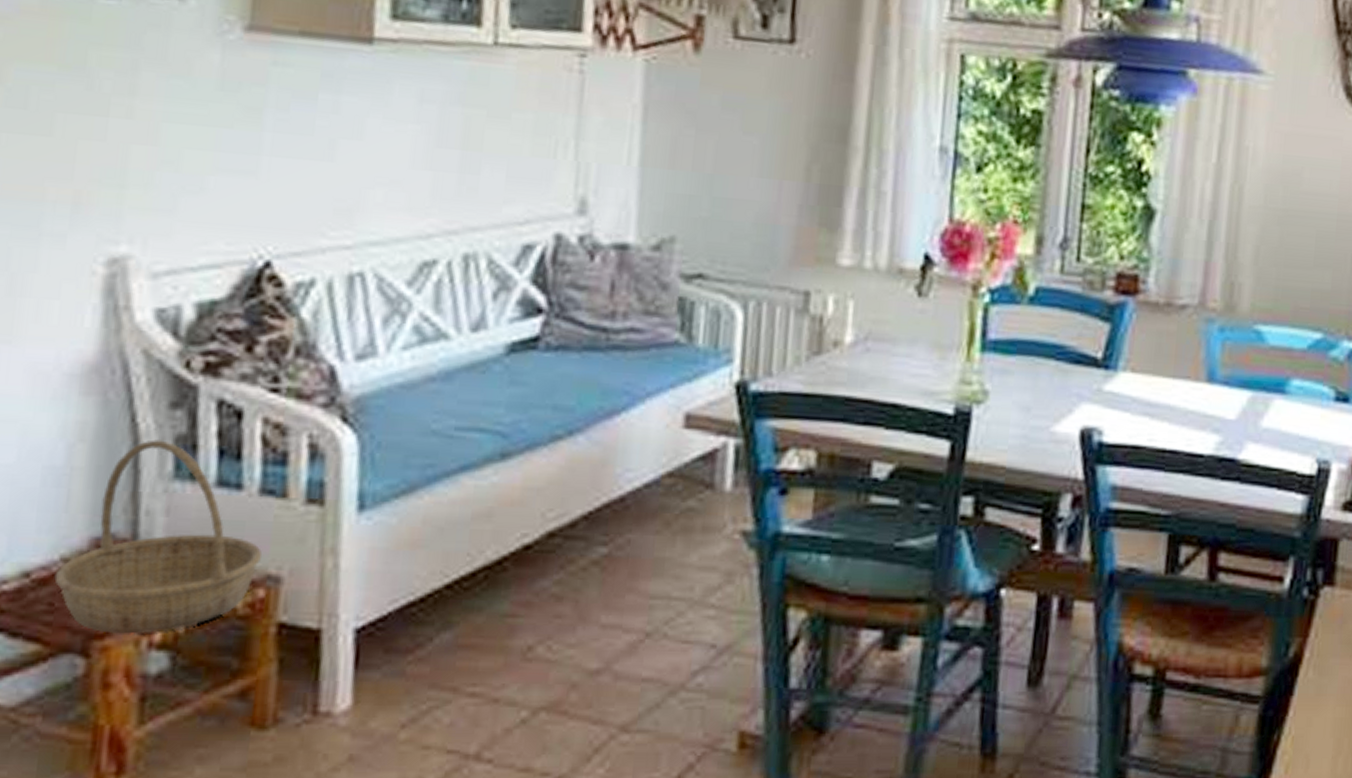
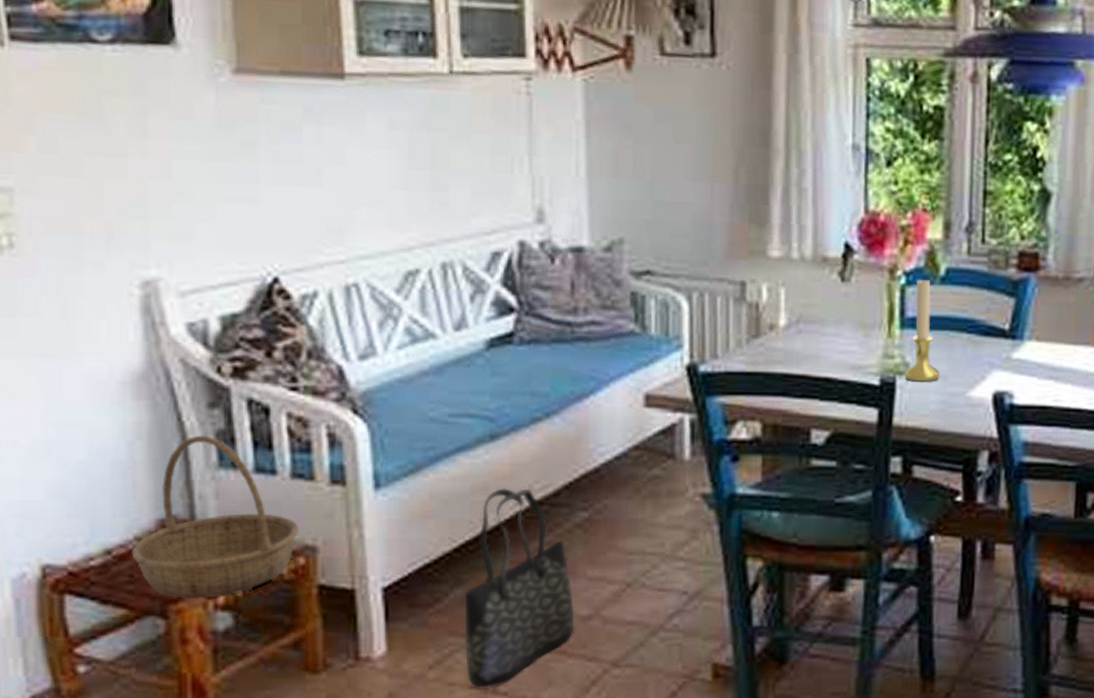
tote bag: none [445,515,582,753] -> present [464,488,575,688]
candle holder: none [982,296,1023,413] -> present [904,278,940,382]

